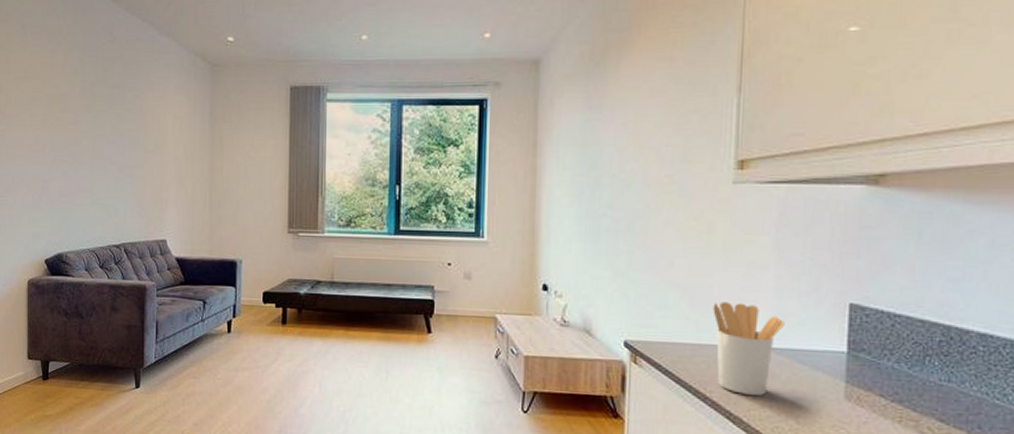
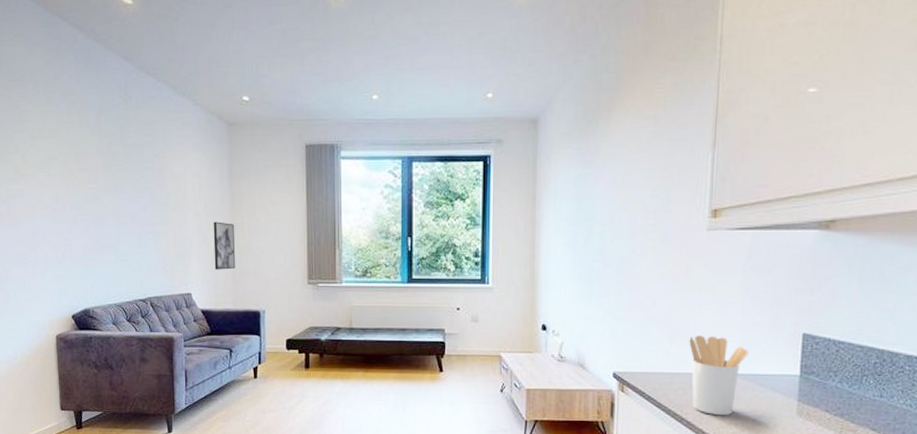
wall art: none [191,165,213,216] -> present [213,221,235,270]

